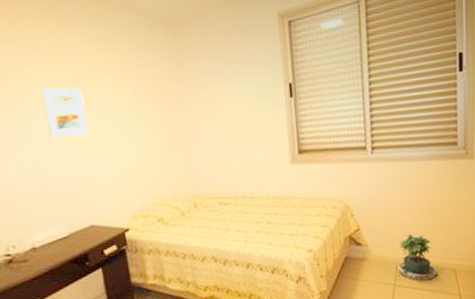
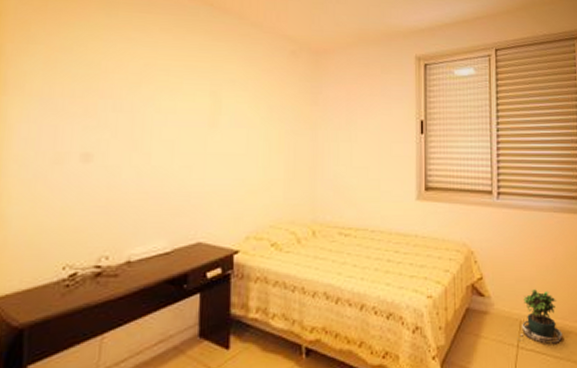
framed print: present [41,87,89,138] -> none [174,94,217,147]

